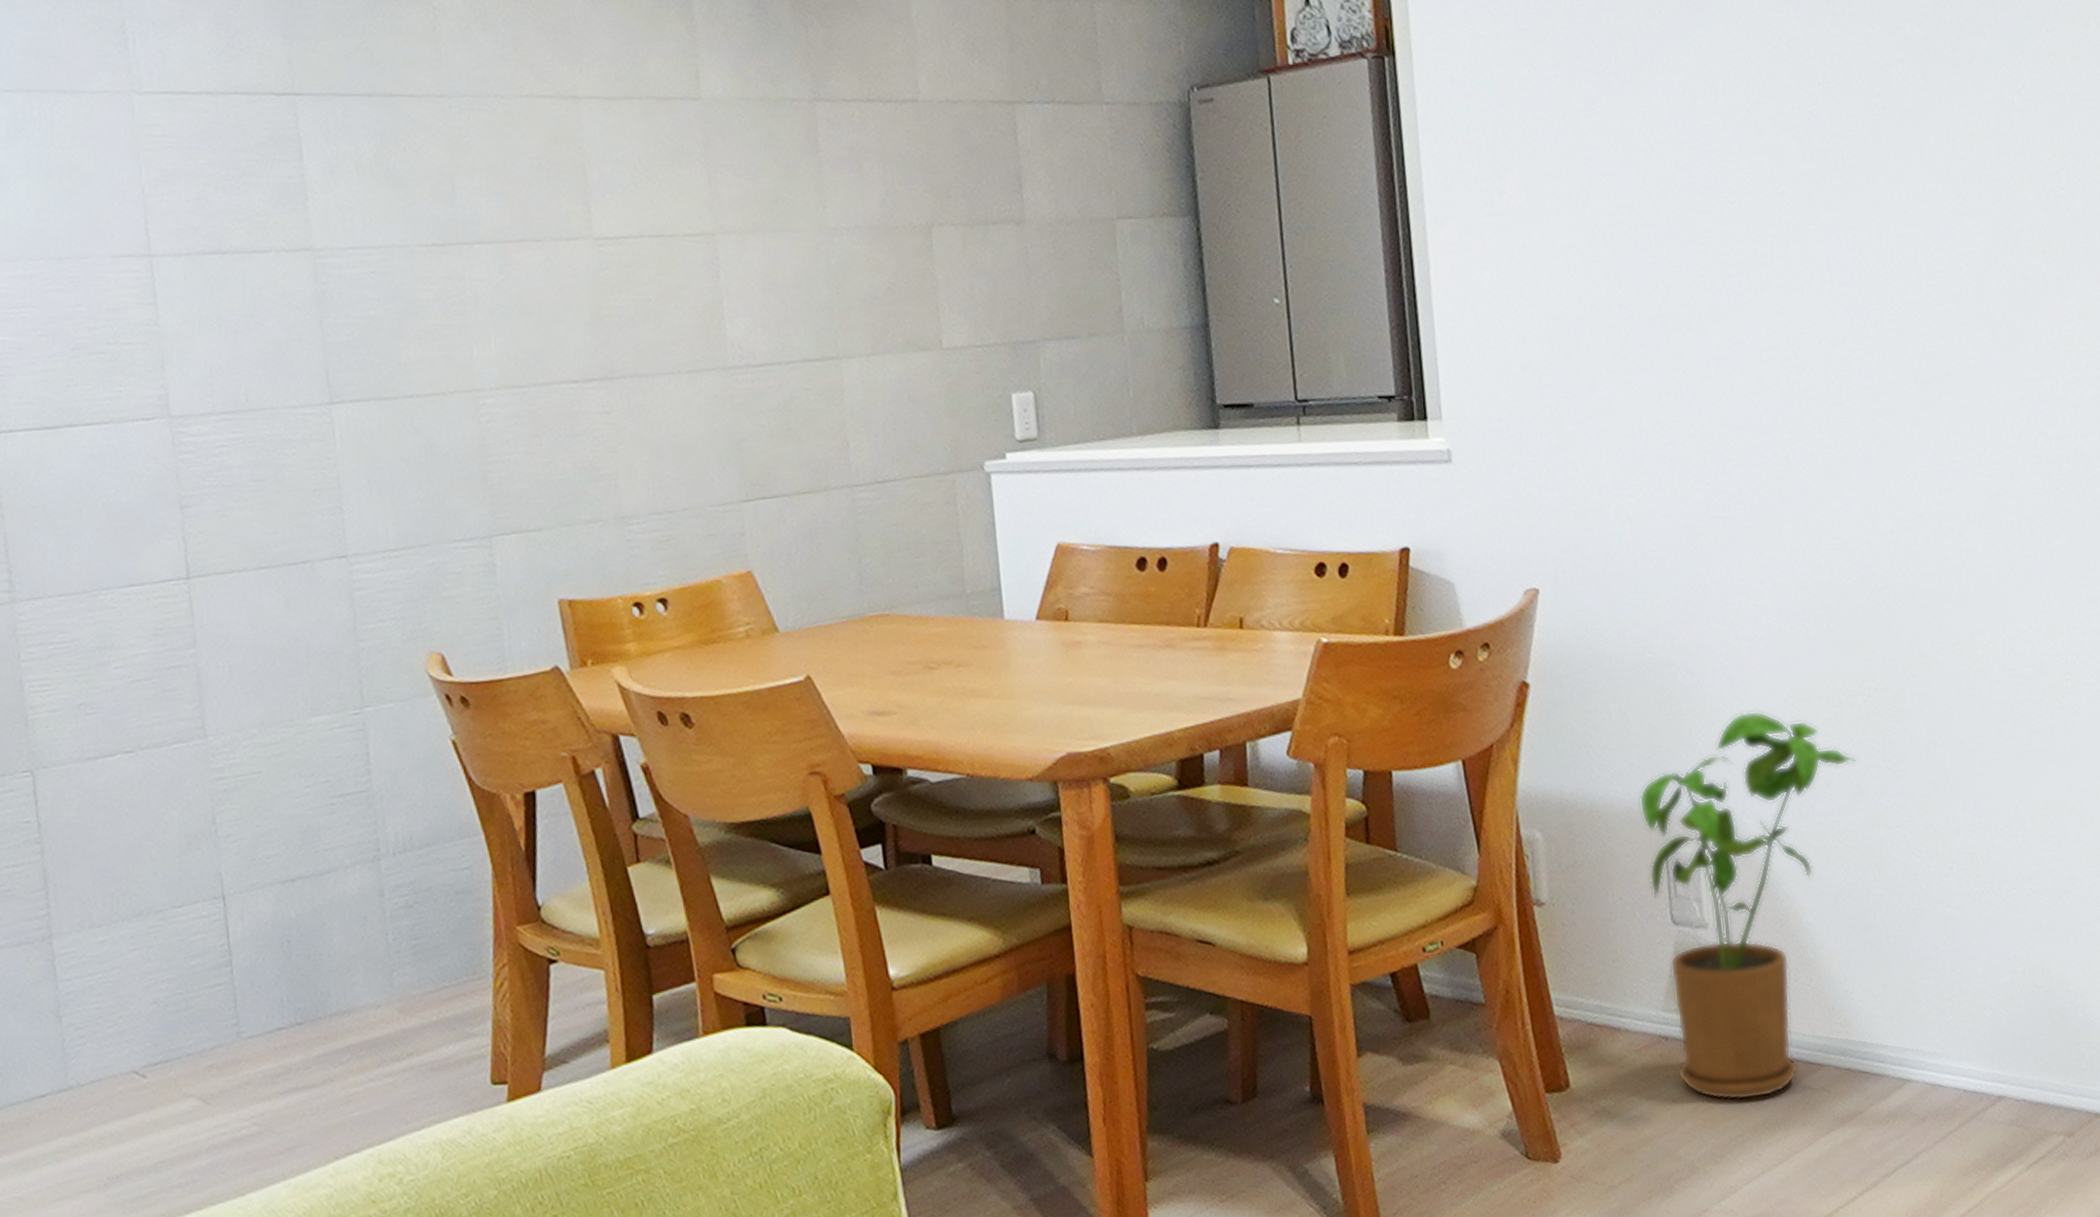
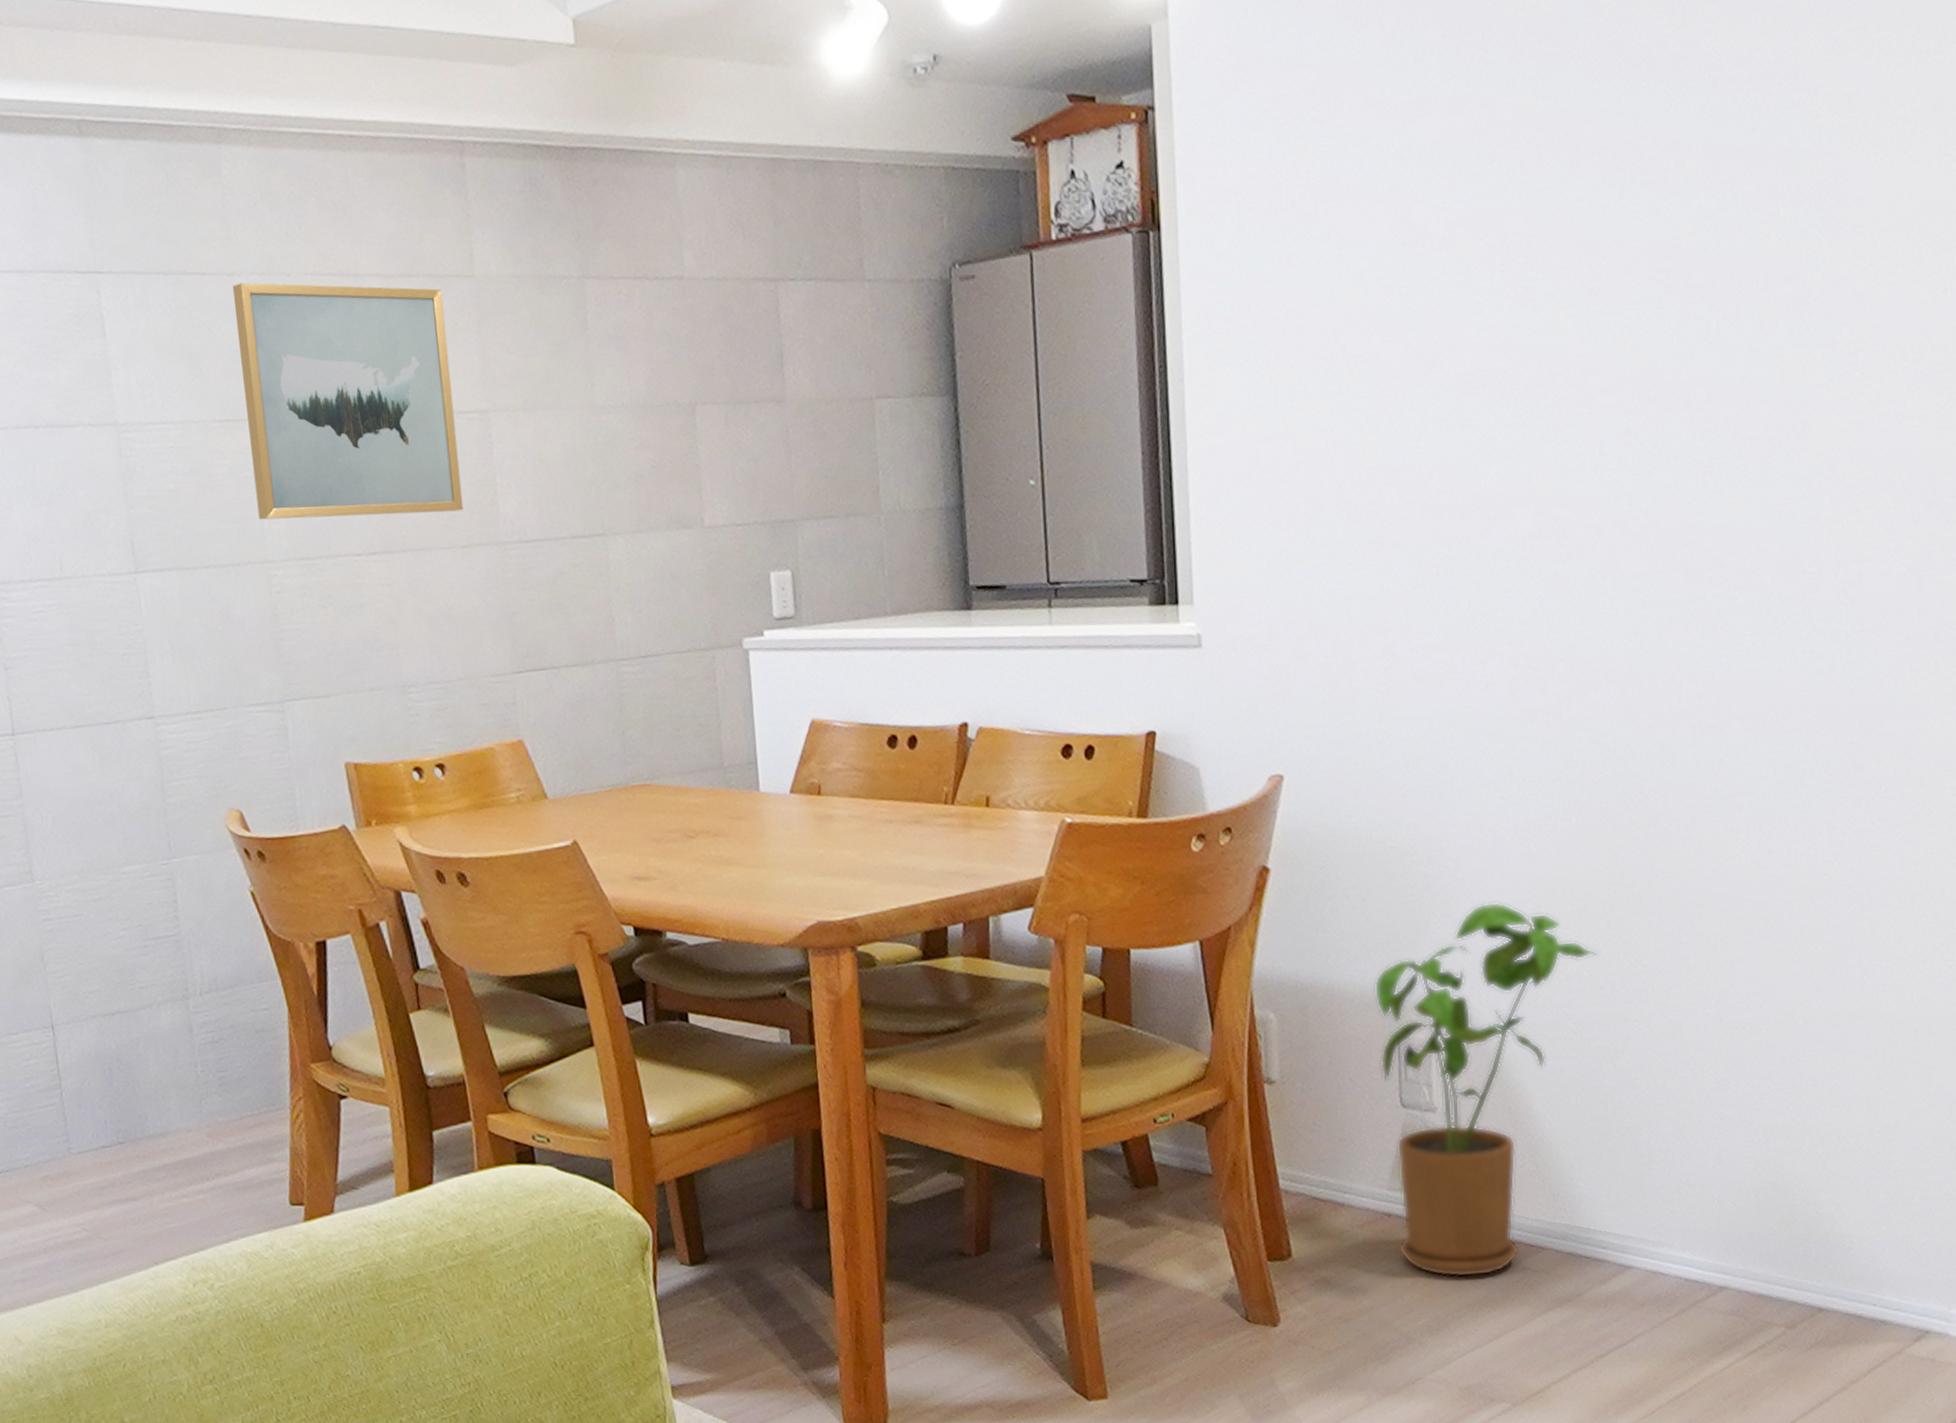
wall art: none [441,104,689,347] -> present [232,282,464,520]

